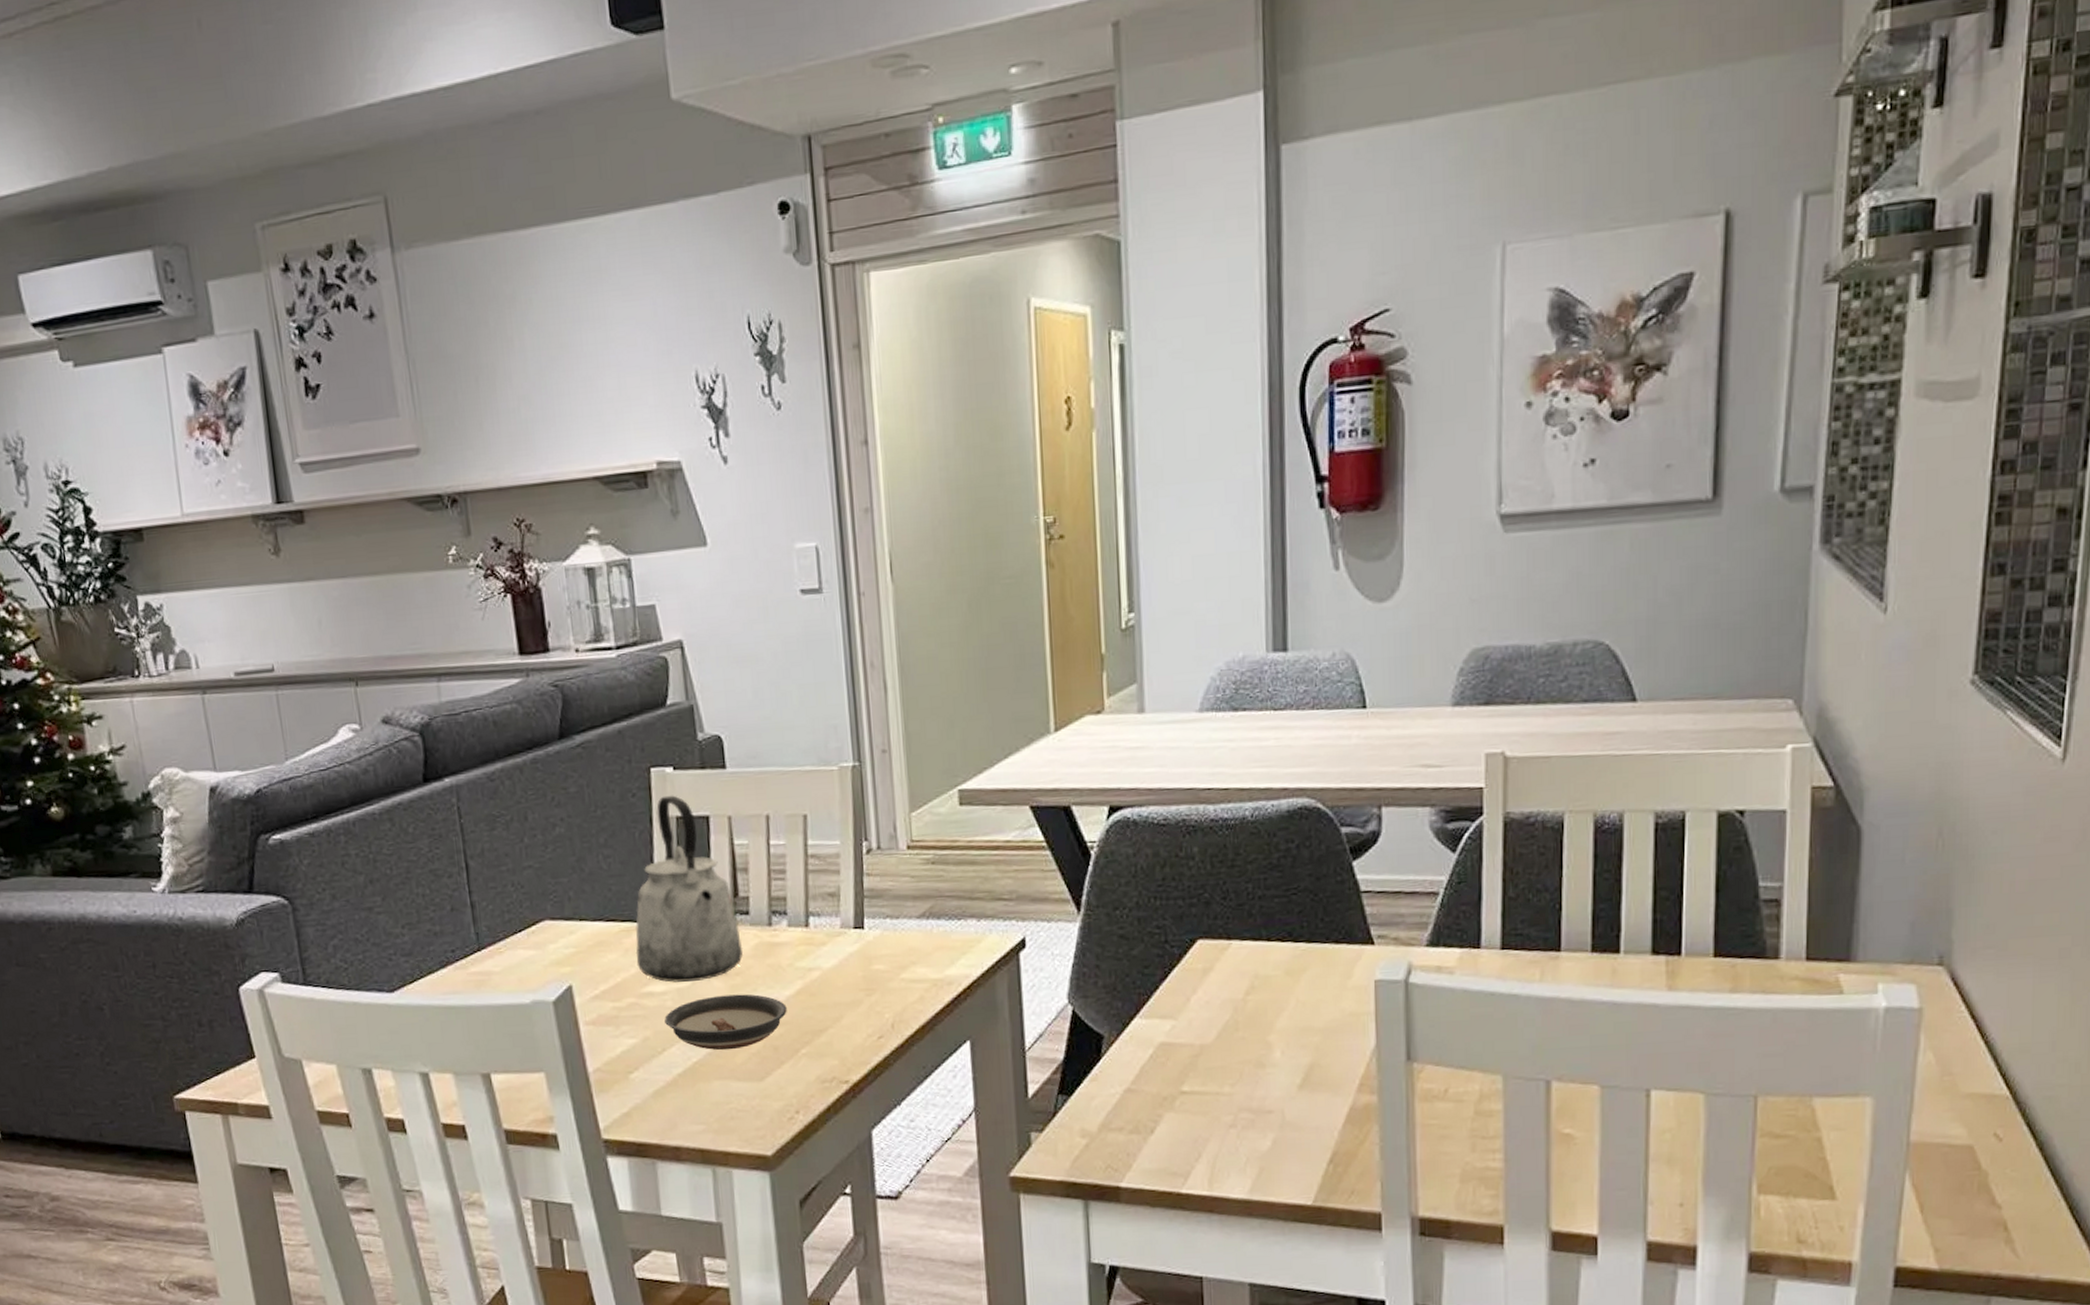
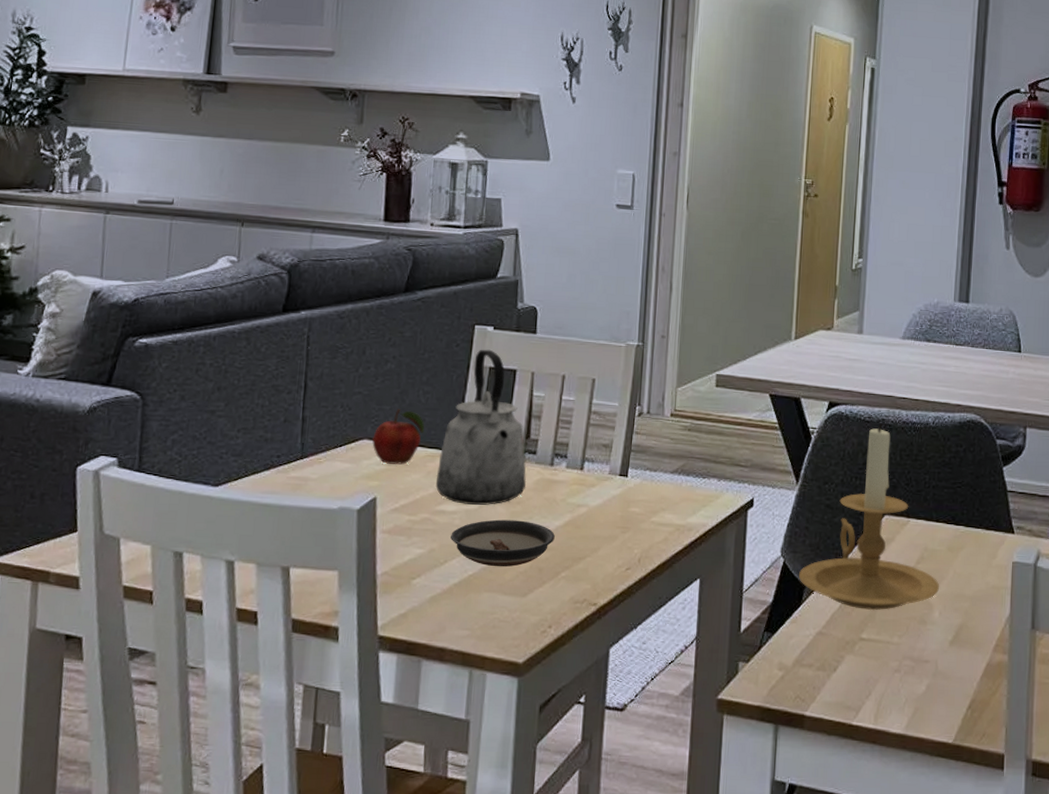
fruit: none [554,880,613,946] -> present [372,409,425,465]
candle holder: none [1093,825,1279,1058] -> present [798,423,940,611]

